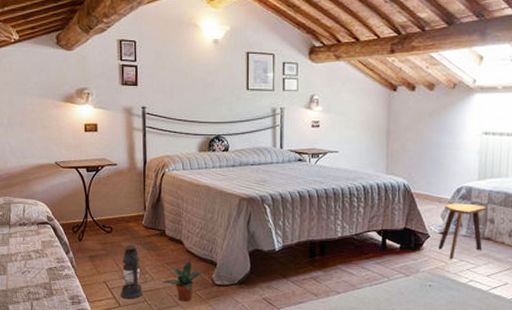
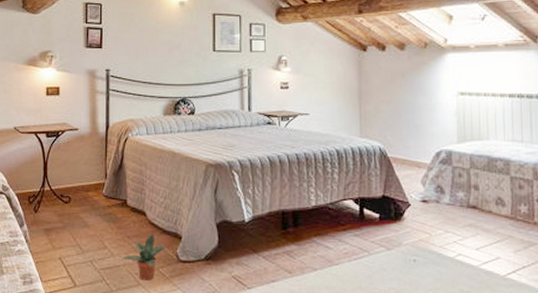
lantern: present [120,245,148,300] -> none [76,217,107,279]
stool: present [438,203,488,260] -> none [420,168,470,231]

